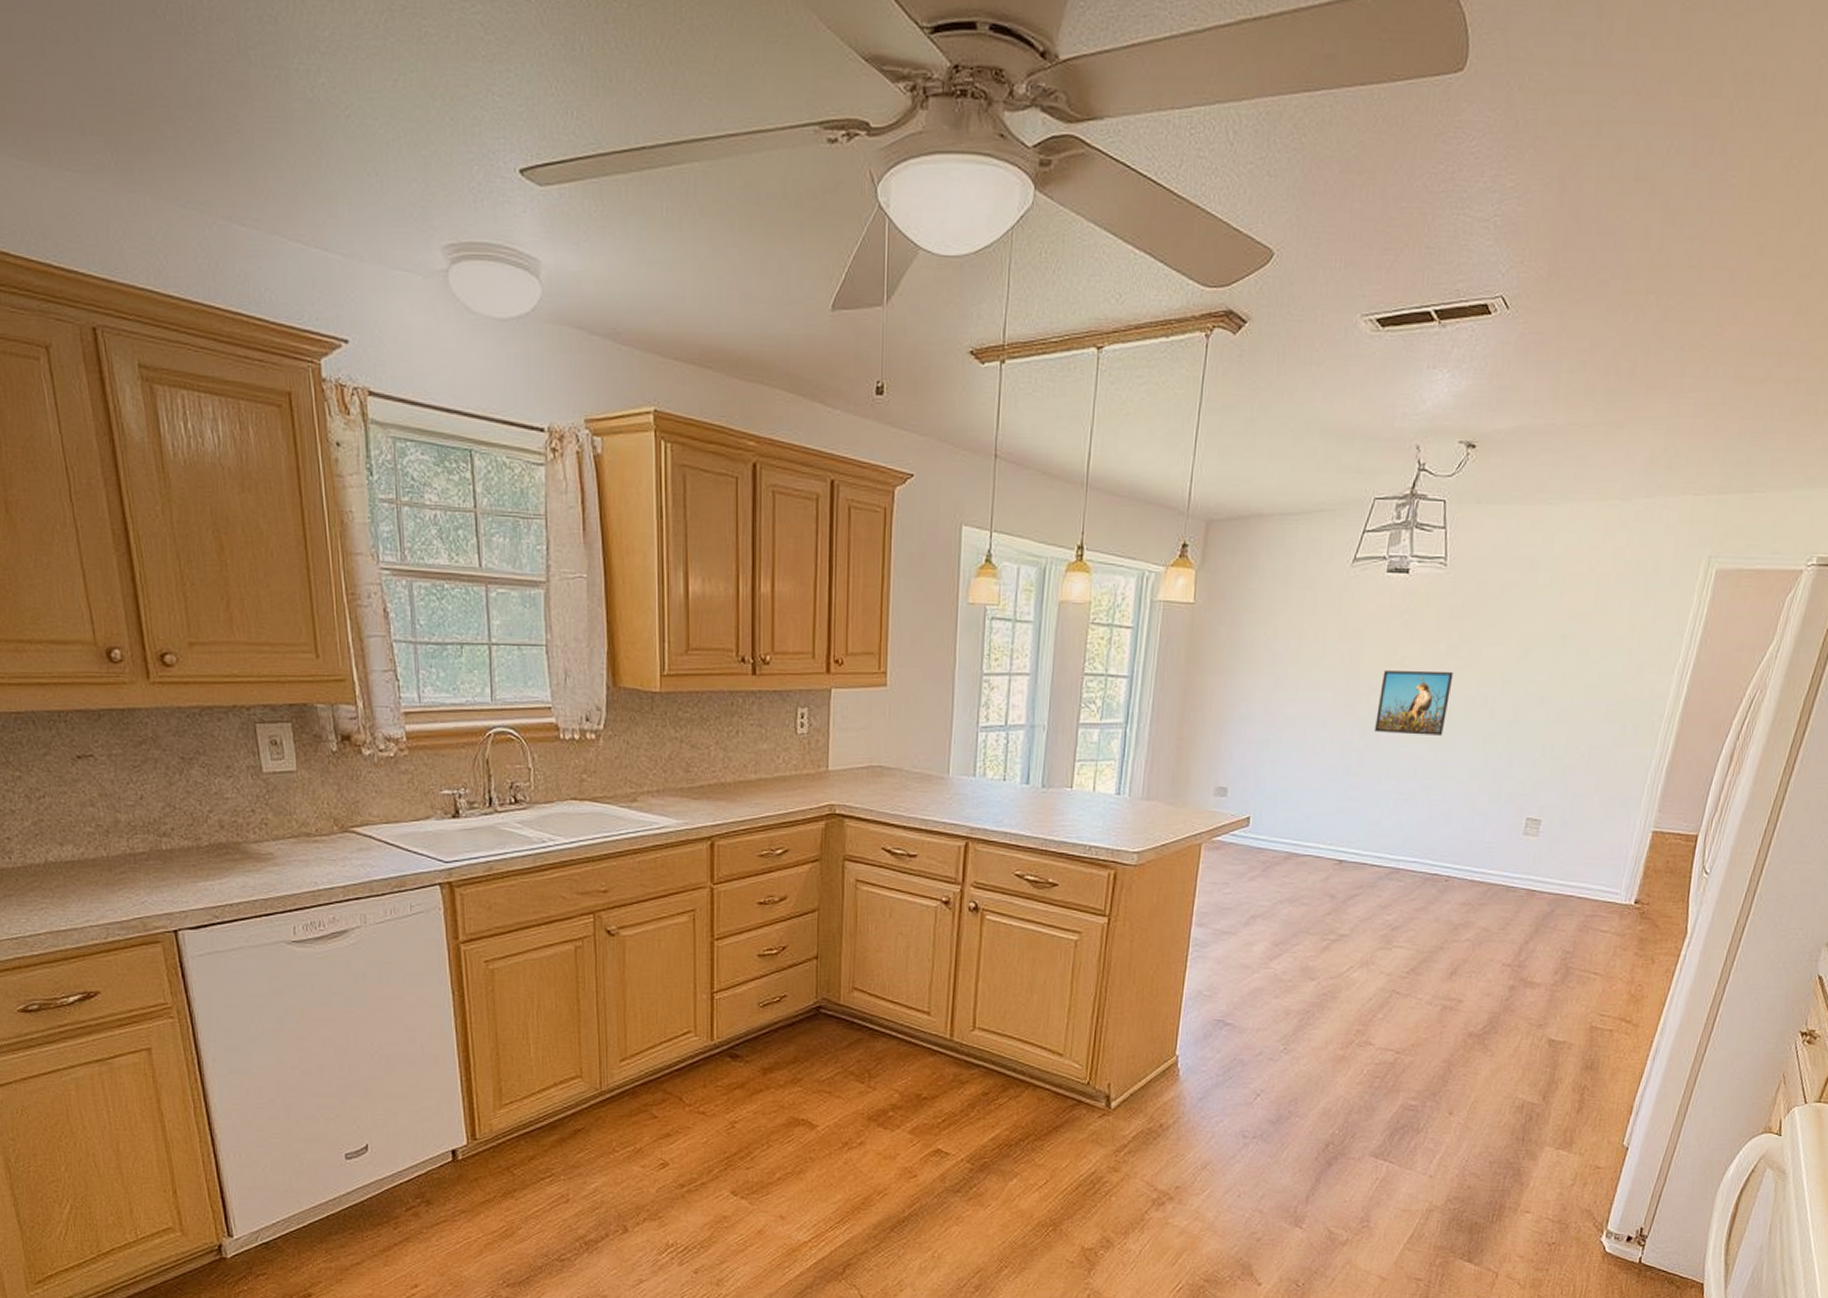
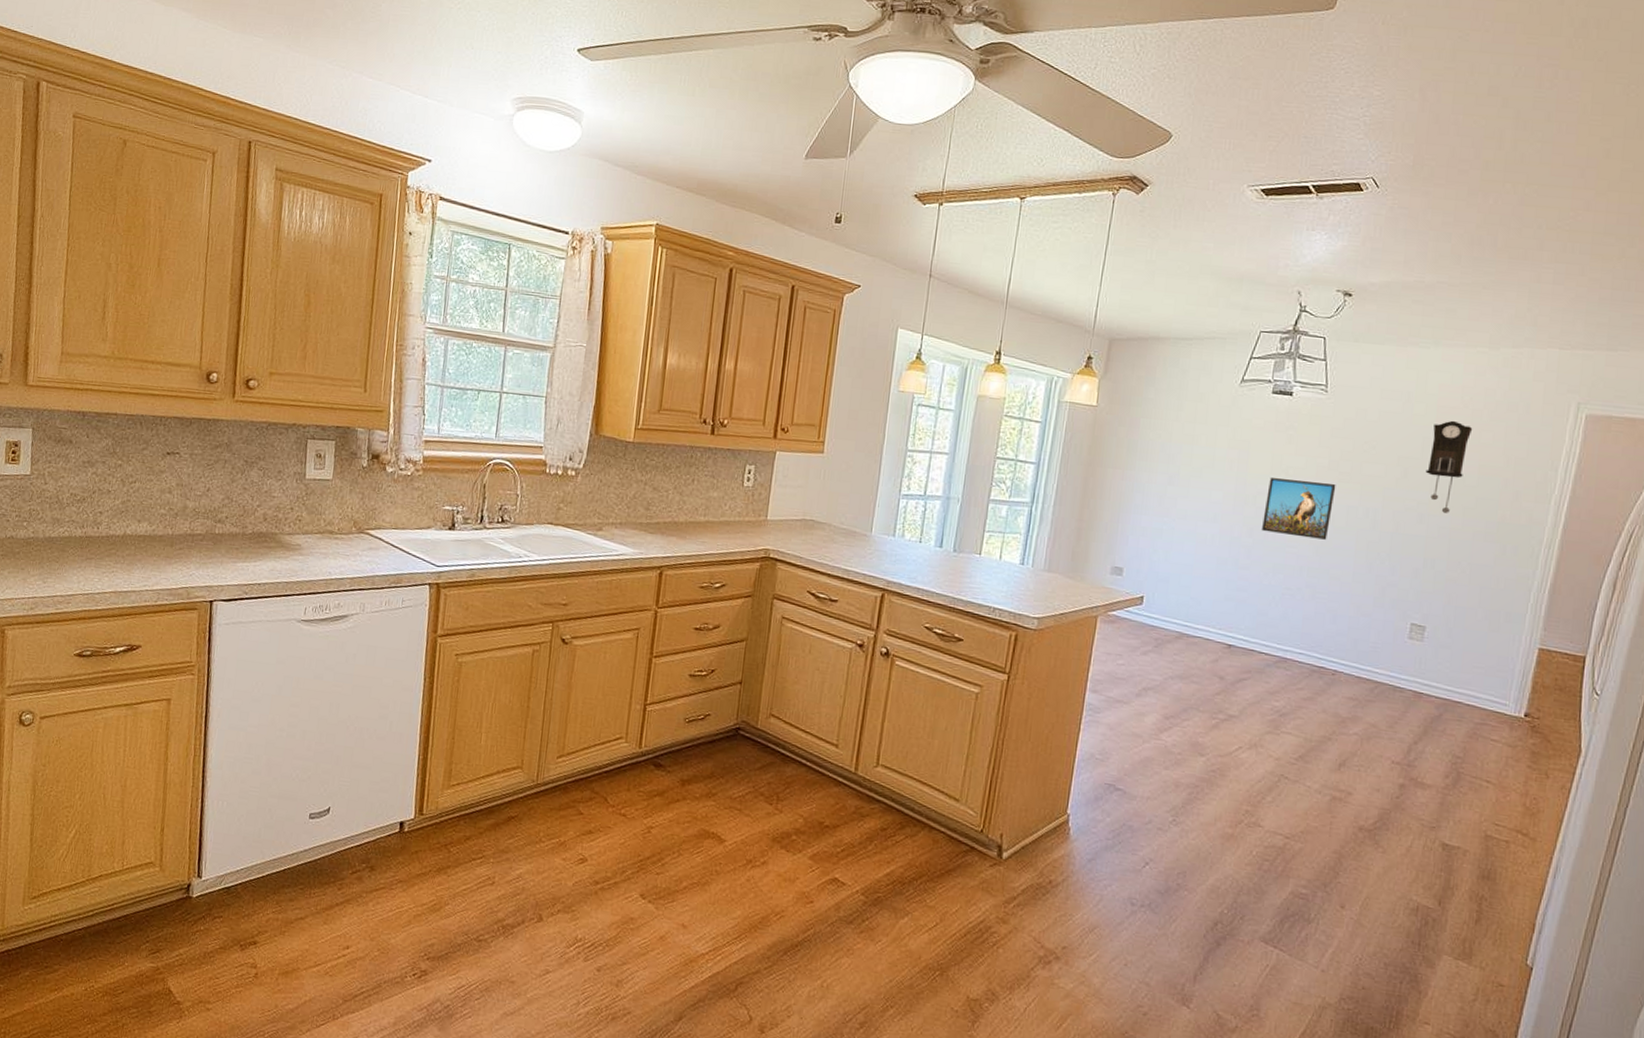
pendulum clock: none [1547,588,1599,694] -> present [1425,420,1473,513]

